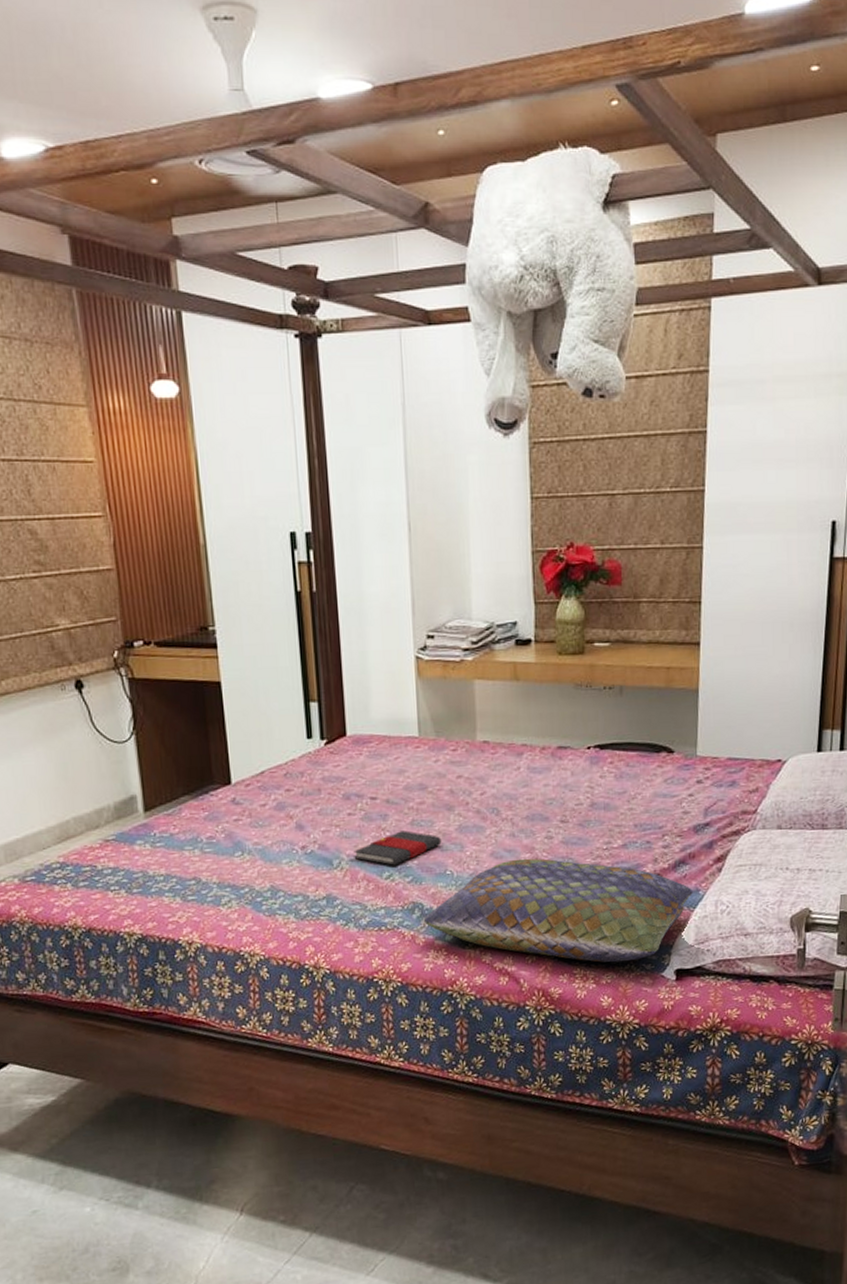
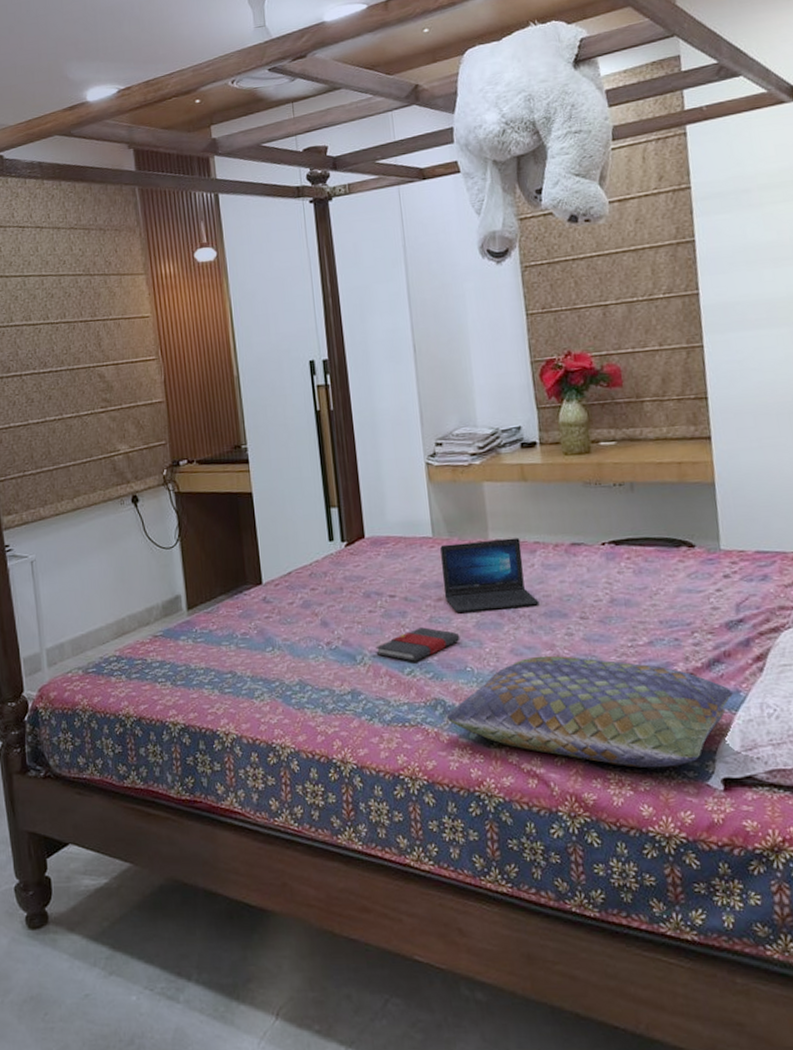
laptop: none [426,739,523,815] -> present [440,537,540,612]

